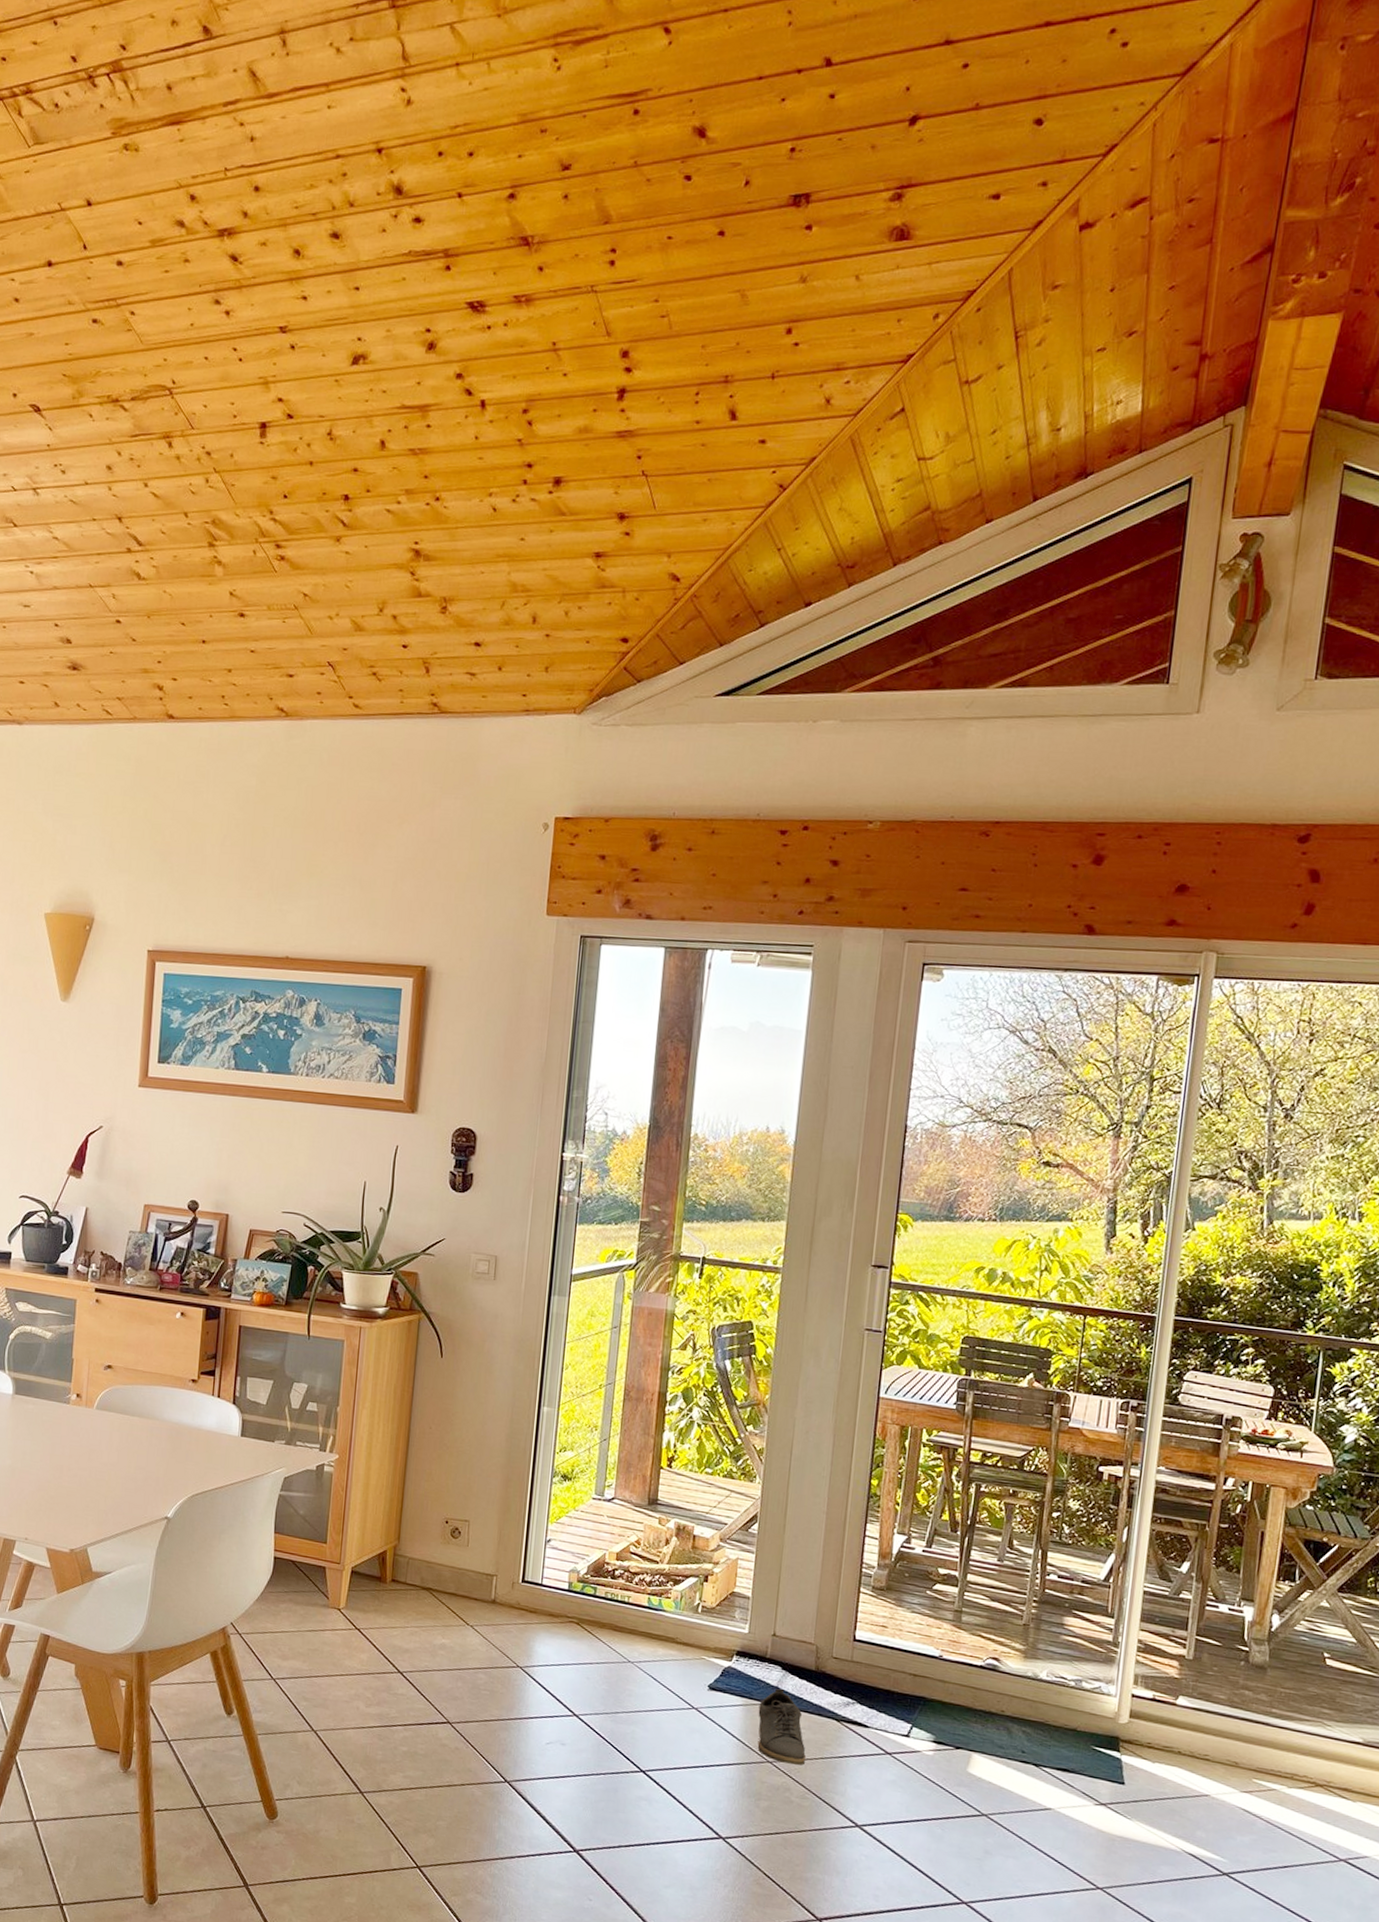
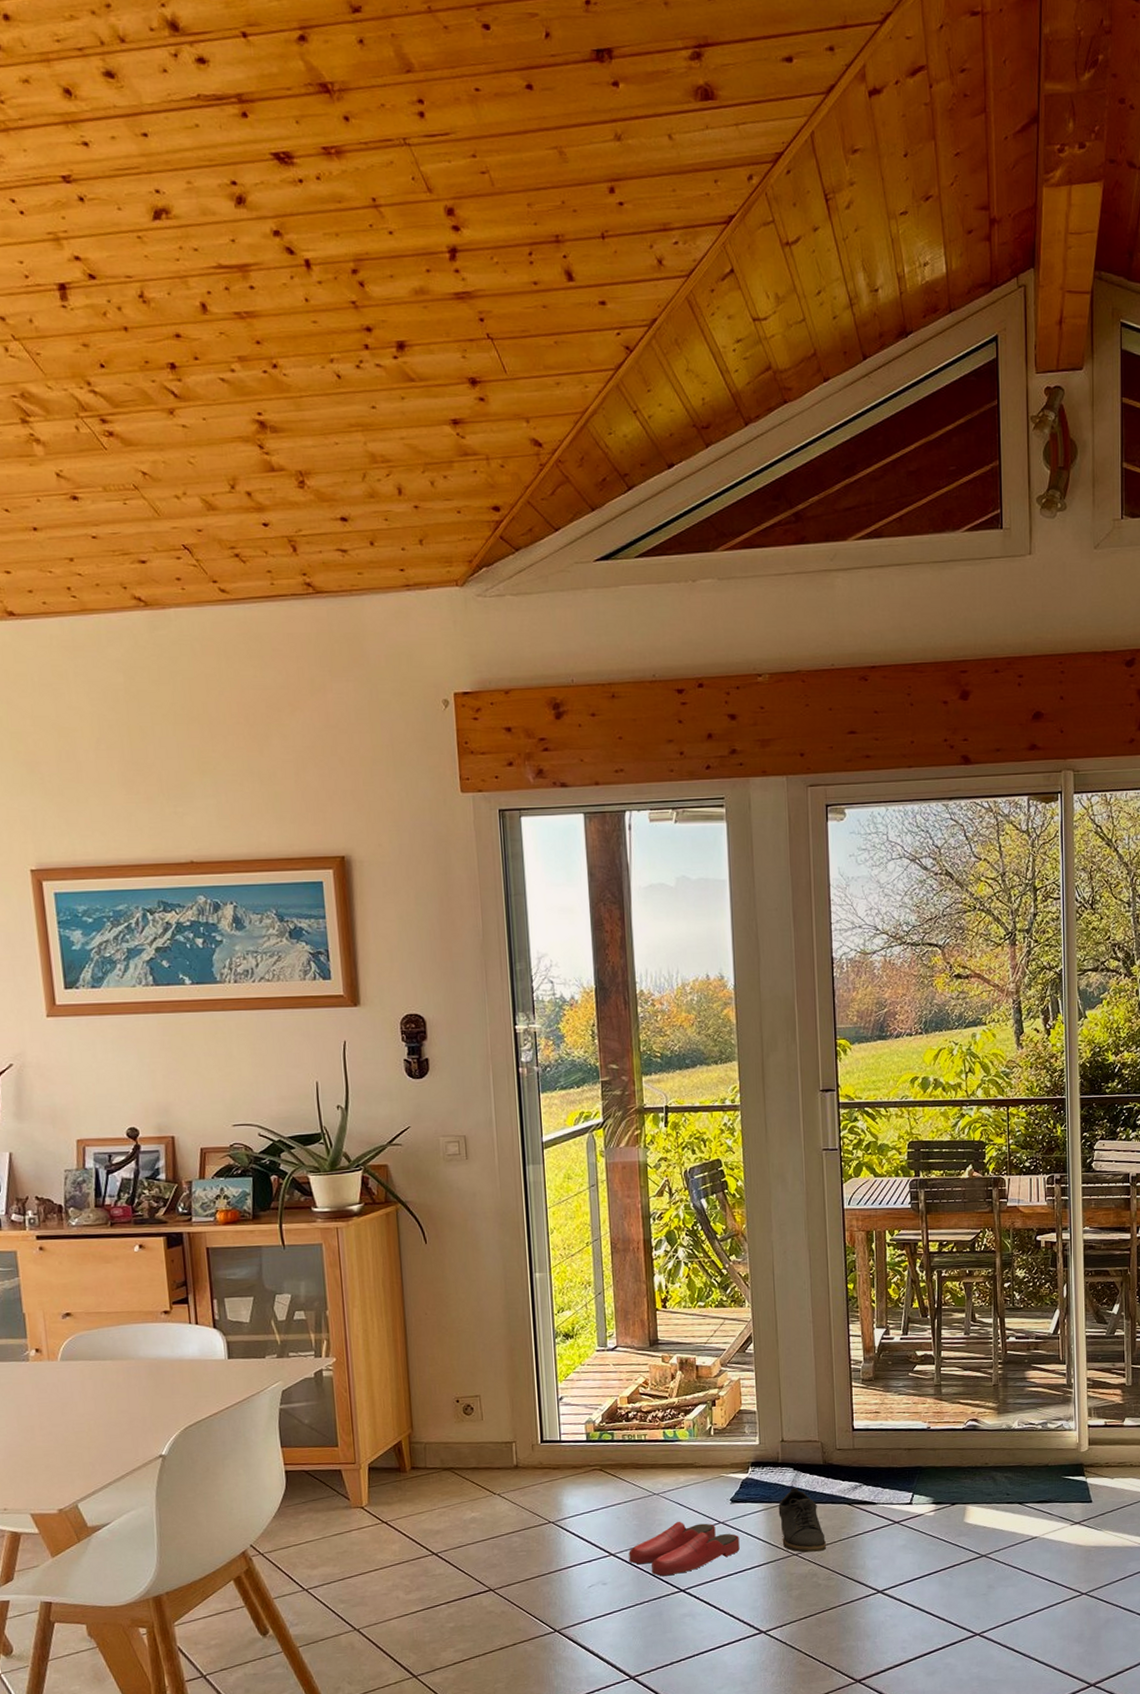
slippers: none [592,1696,712,1753] -> present [629,1521,740,1576]

